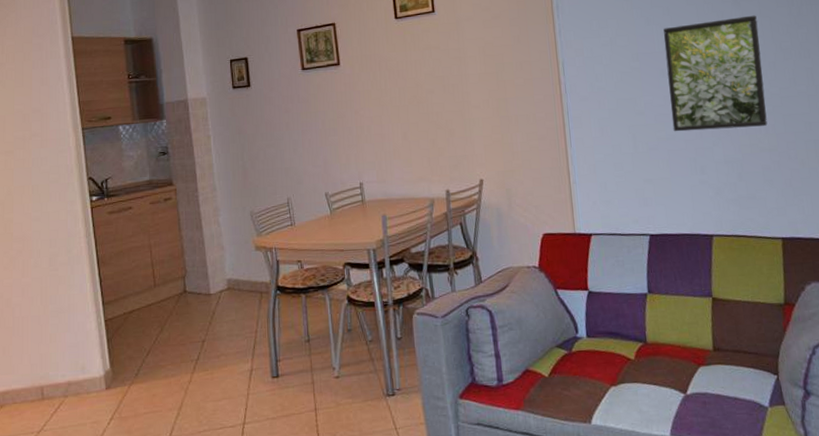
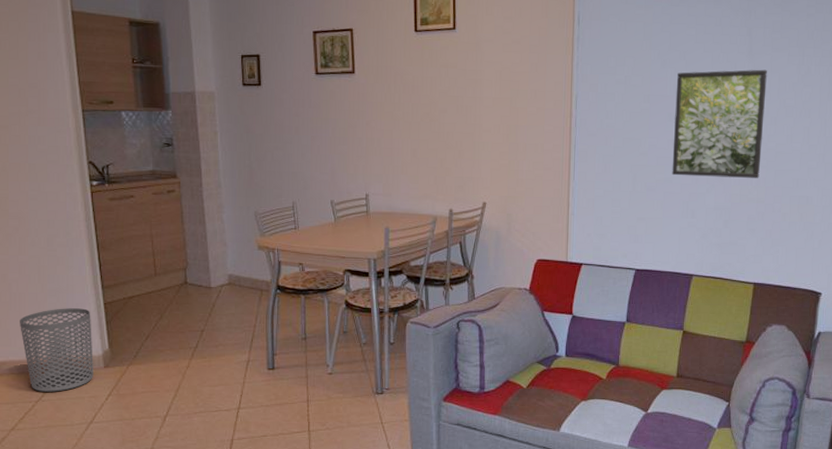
waste bin: none [23,327,95,421] -> present [20,308,93,392]

